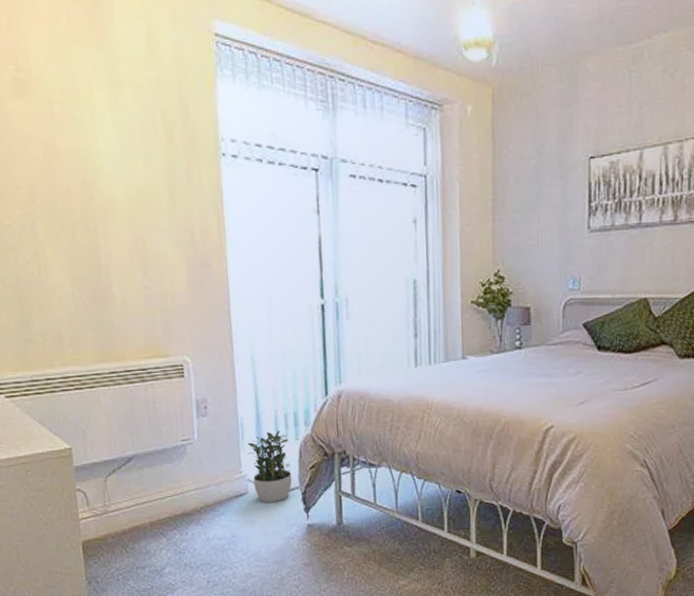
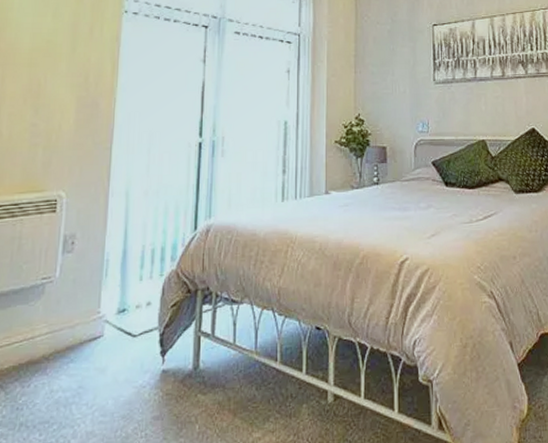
potted plant: present [247,431,292,503] -> none [108,267,153,347]

